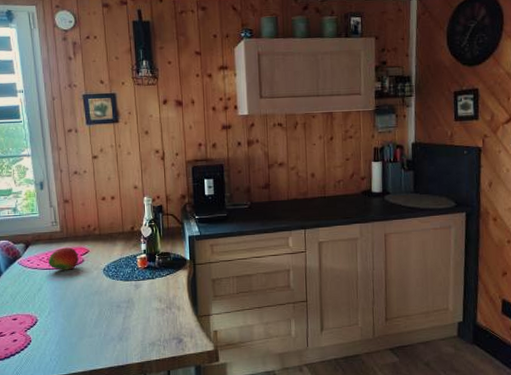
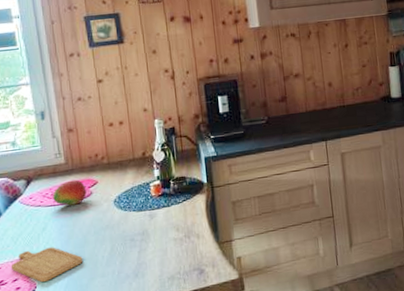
chopping board: none [9,306,74,337] -> present [10,247,83,282]

